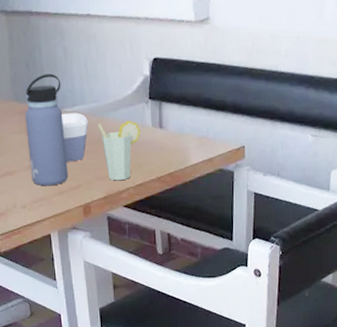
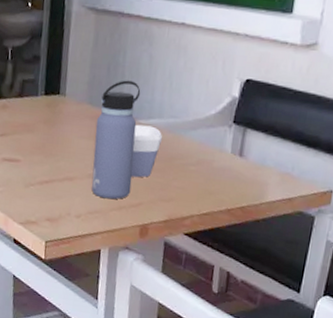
cup: present [96,120,141,181] -> none [170,140,218,206]

